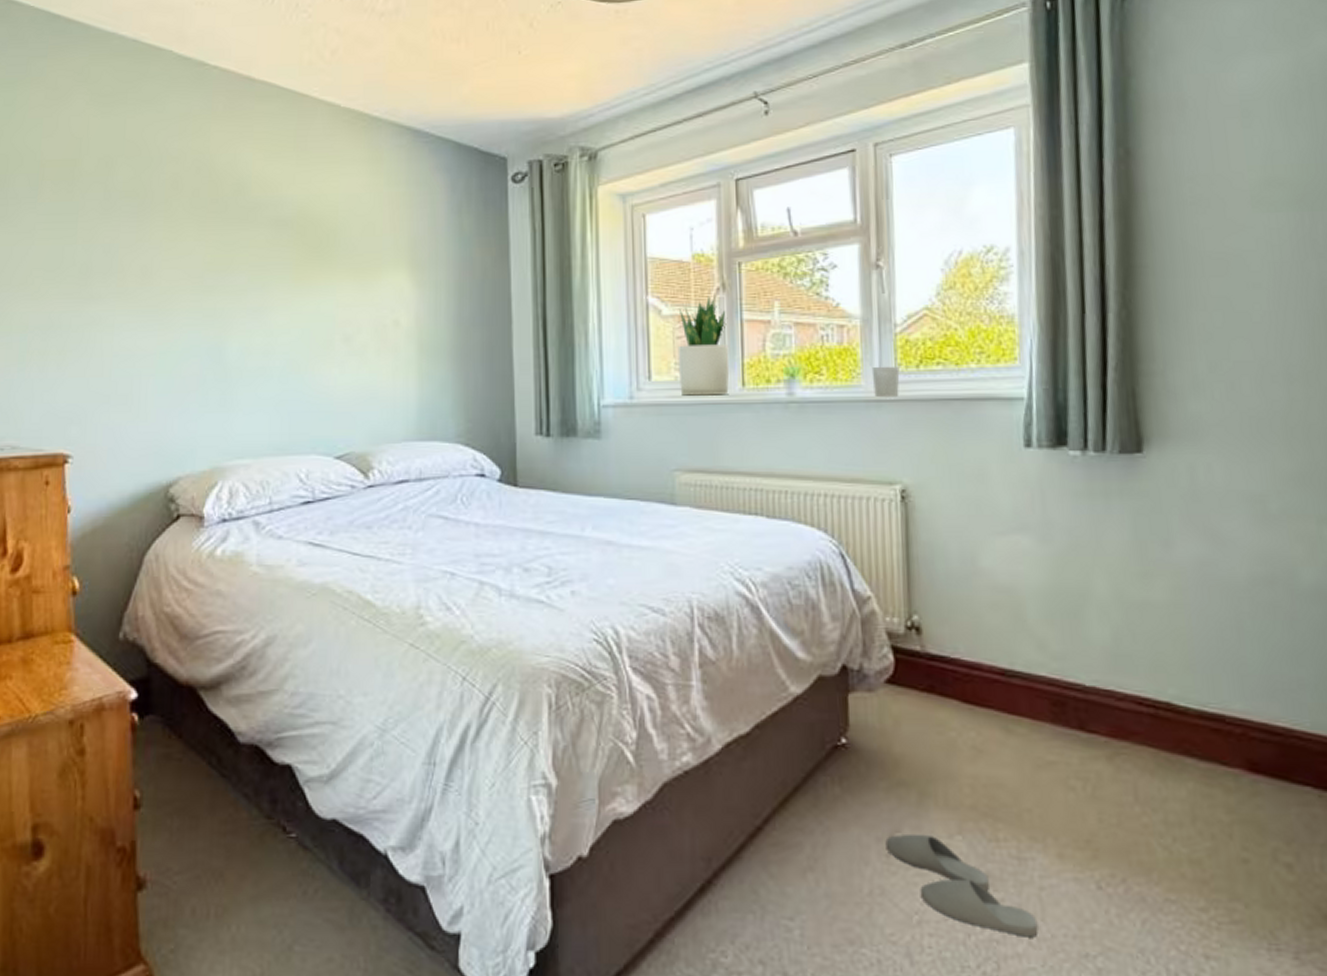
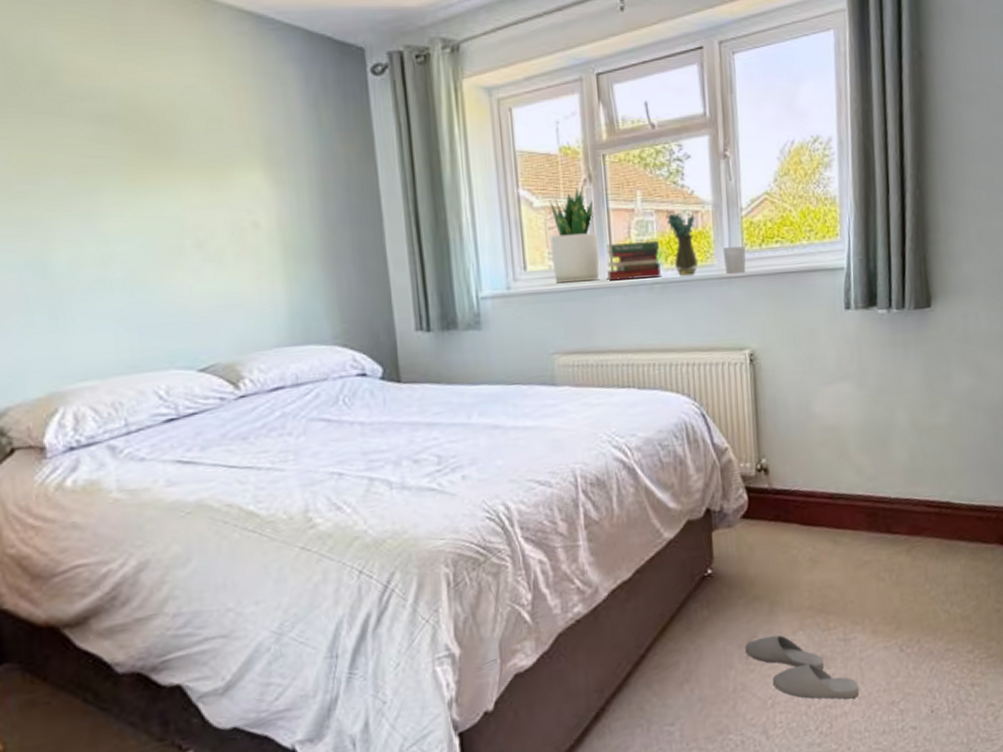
books: none [736,356,798,397] -> present [606,241,661,281]
vase: none [806,323,842,397] -> present [665,210,699,277]

